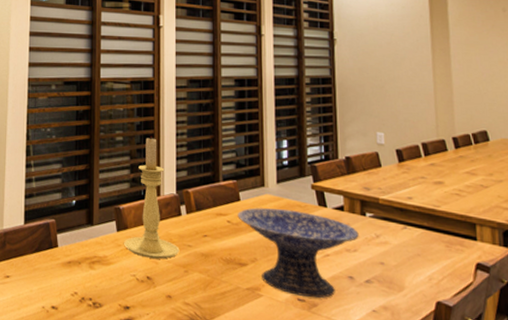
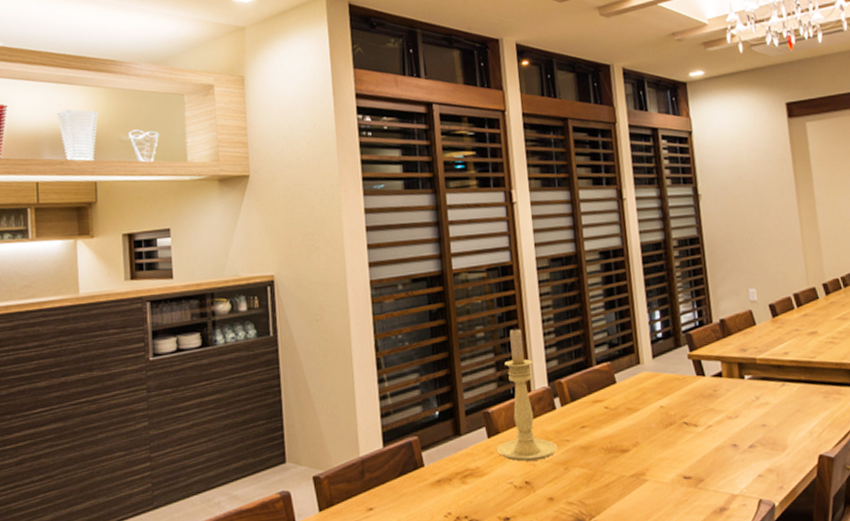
decorative bowl: present [237,208,359,298] -> none [614,384,740,474]

